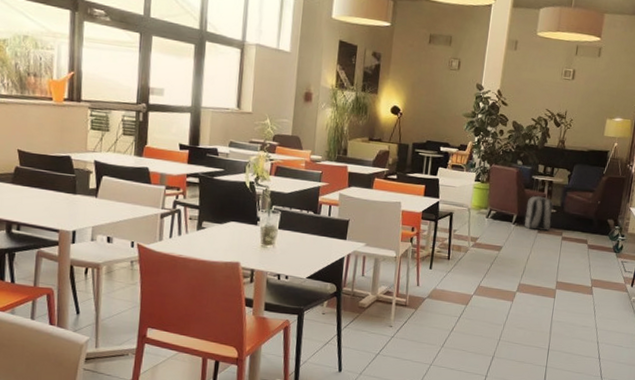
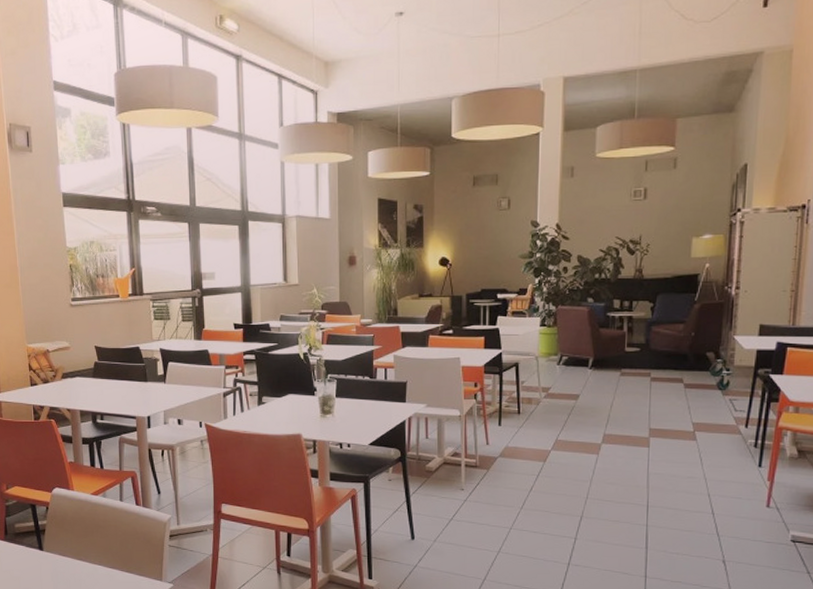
backpack: present [524,195,554,231] -> none [602,334,636,374]

